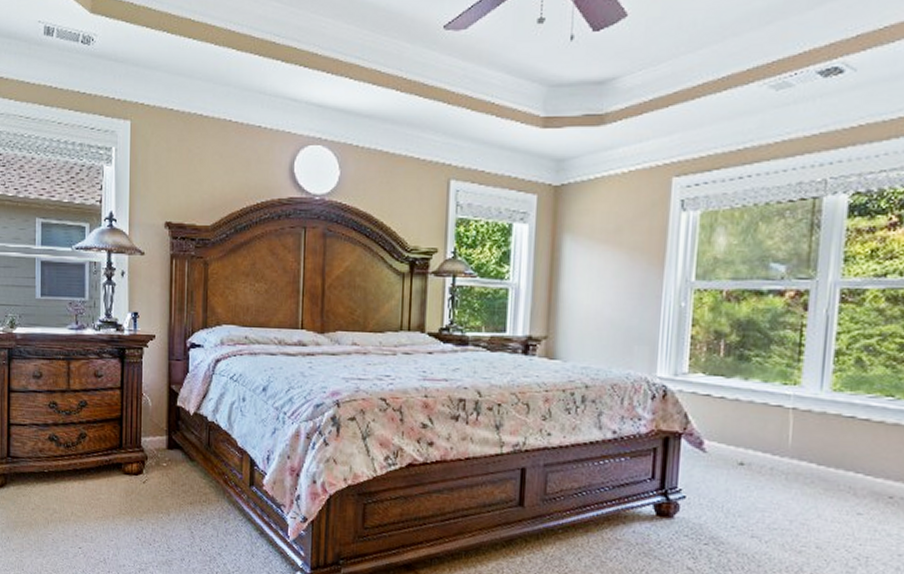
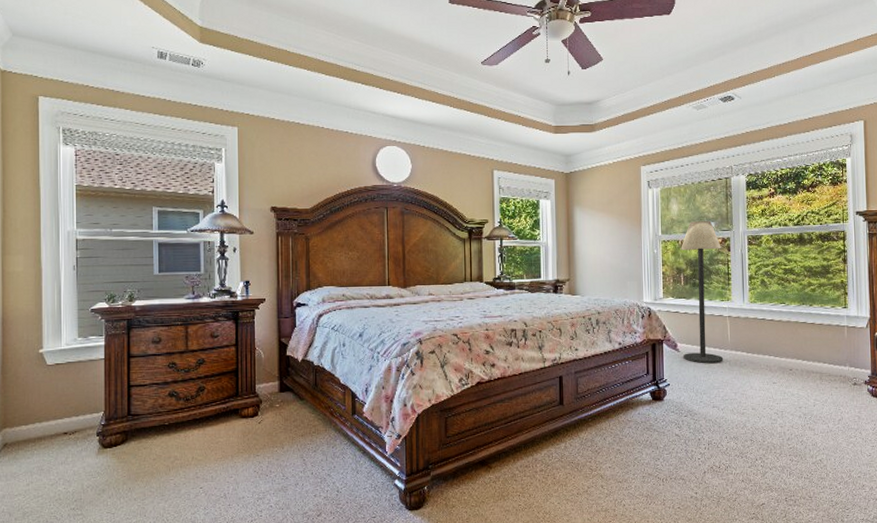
floor lamp: none [711,261,793,475] -> present [681,220,724,364]

